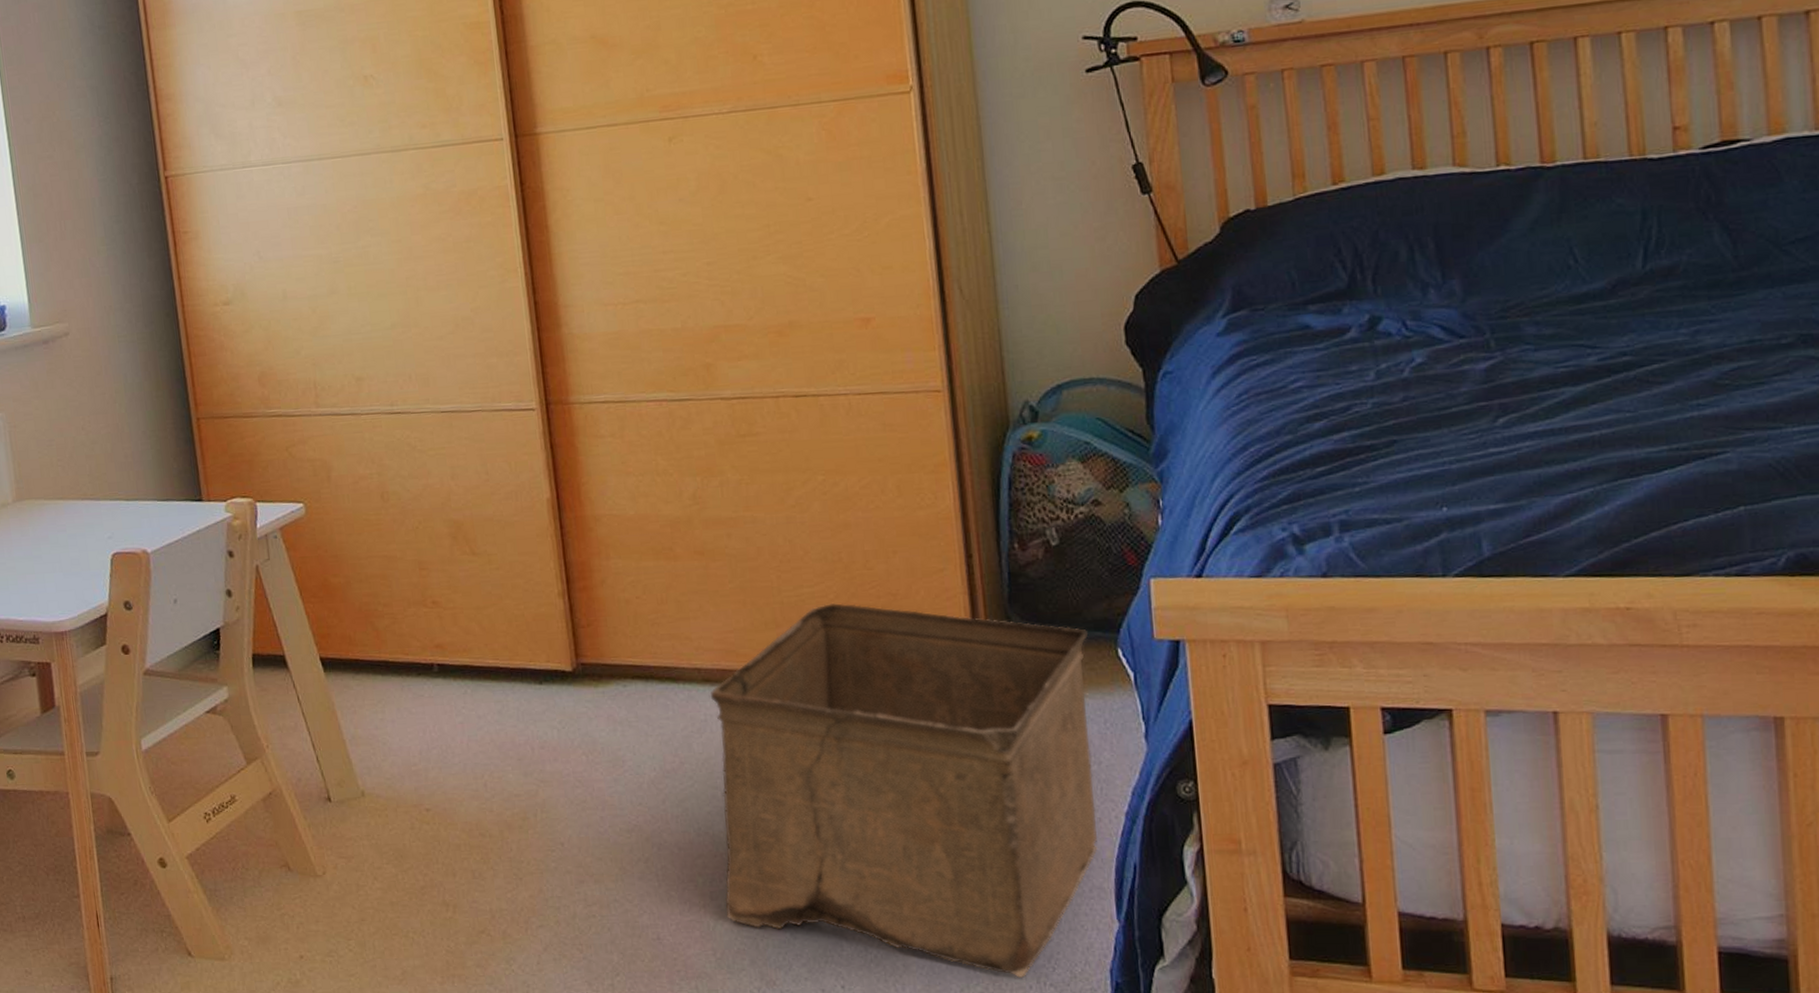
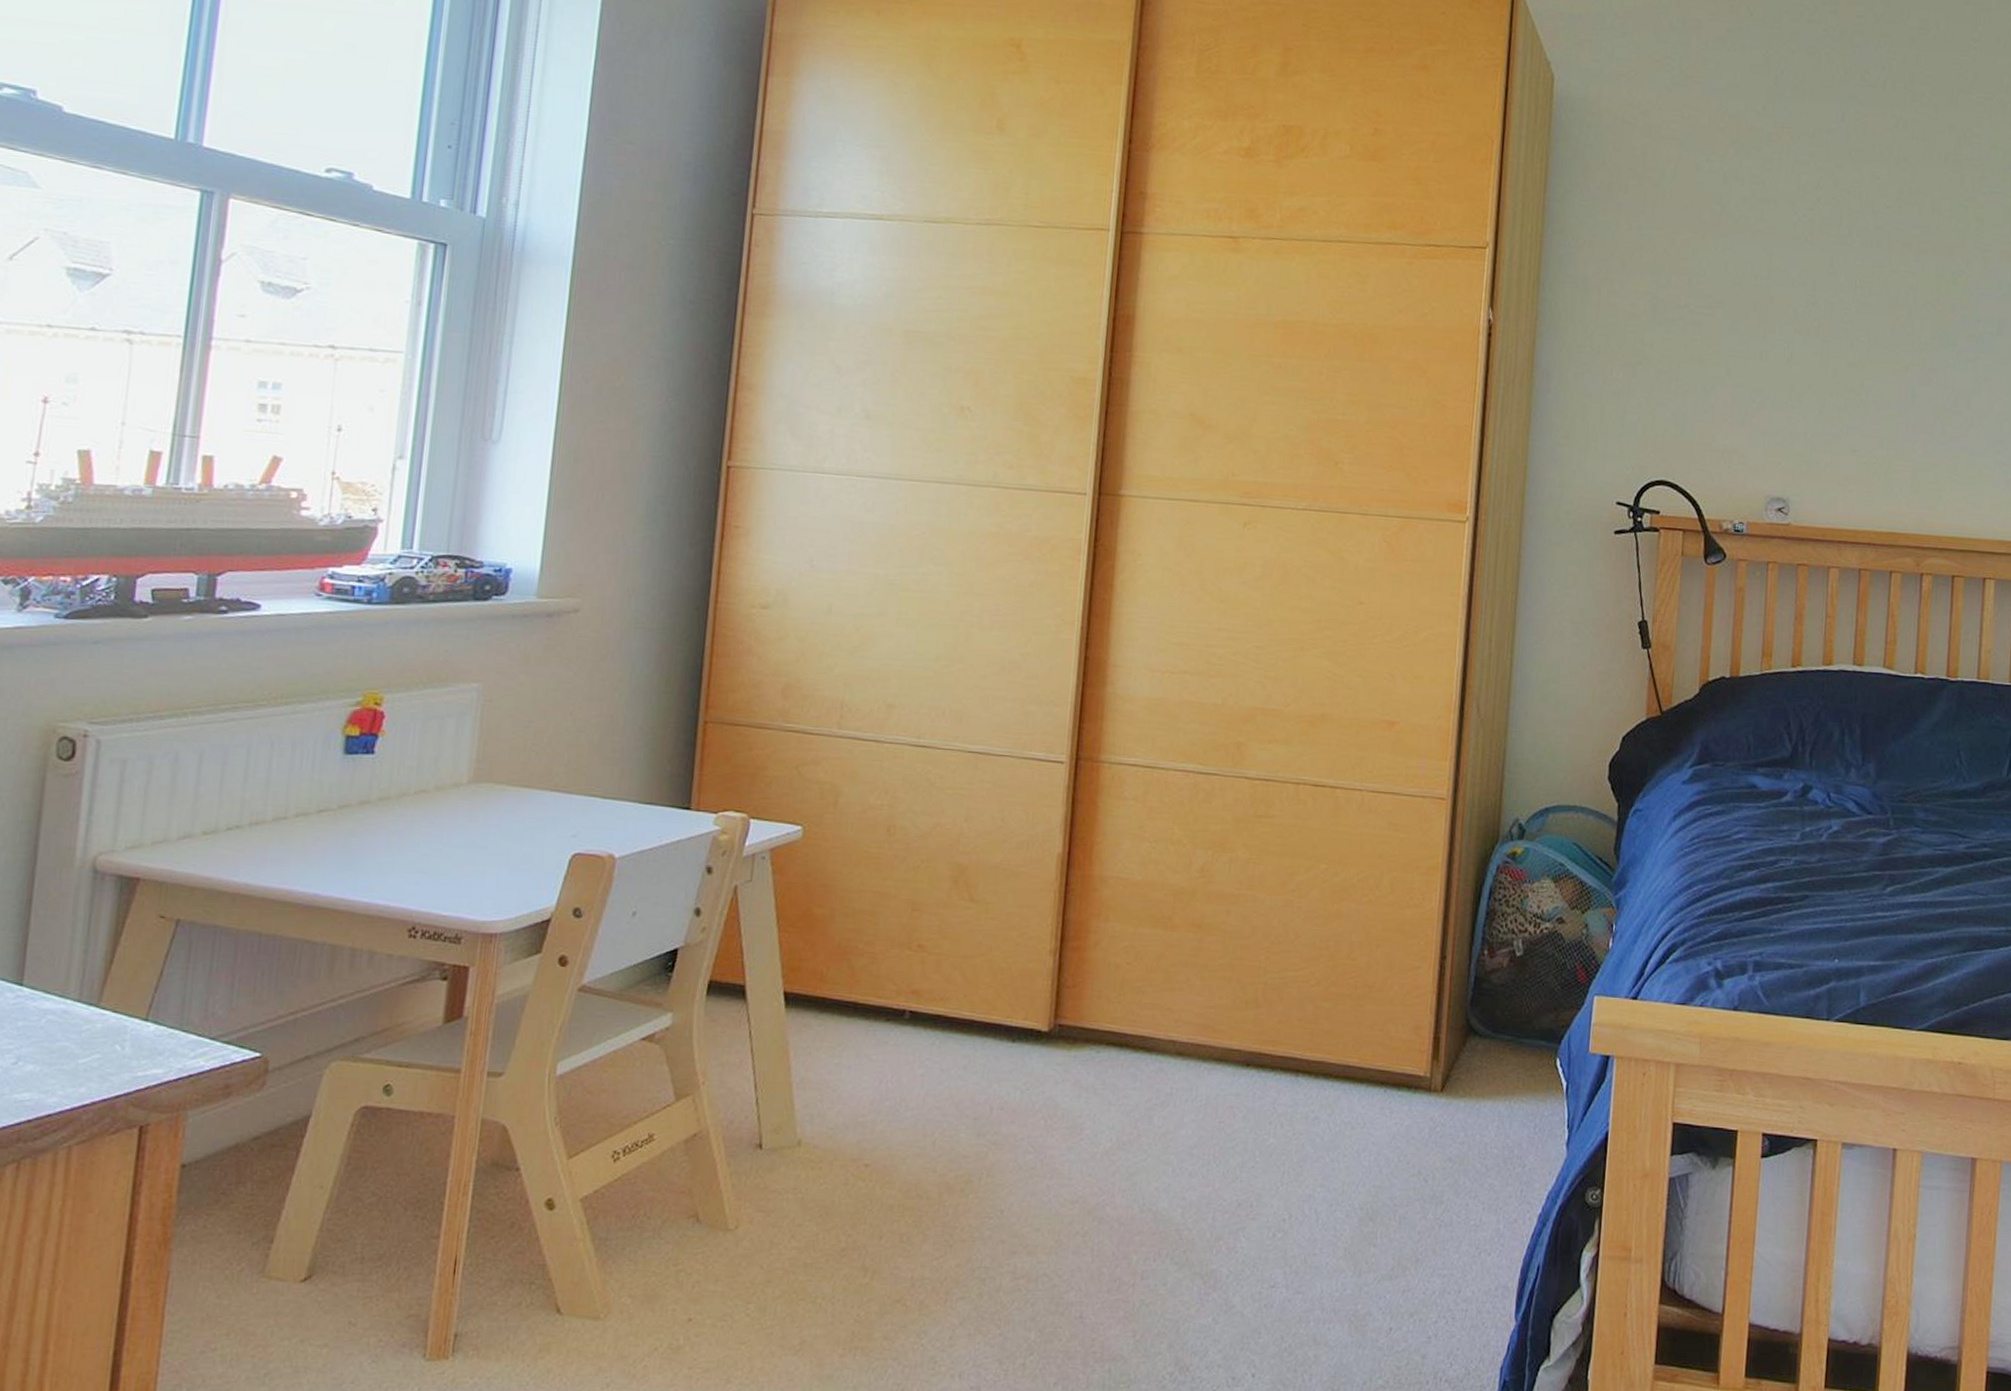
storage bin: present [711,603,1098,978] -> none [1154,989,1533,1372]

